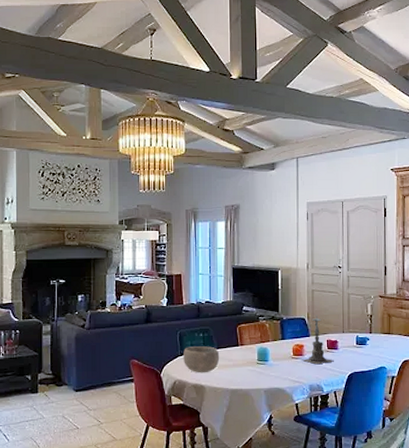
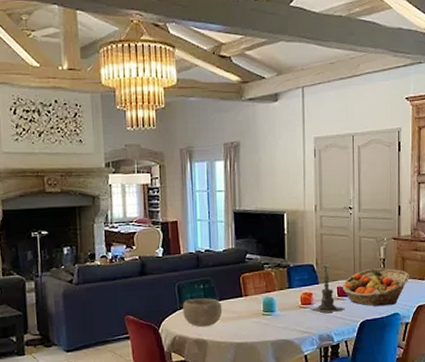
fruit basket: none [331,323,396,360] -> present [342,268,410,306]

